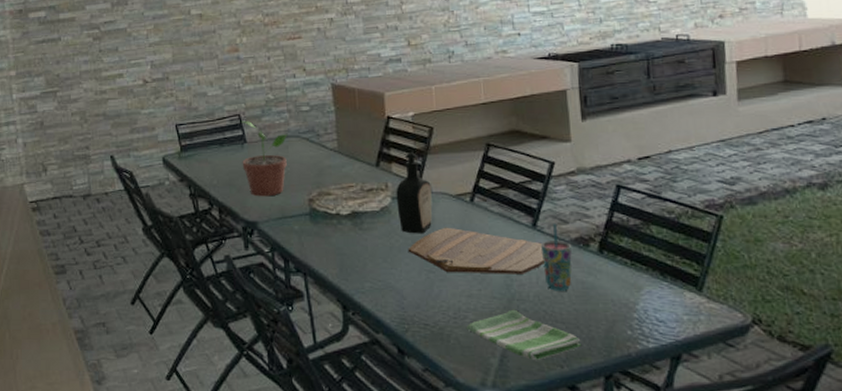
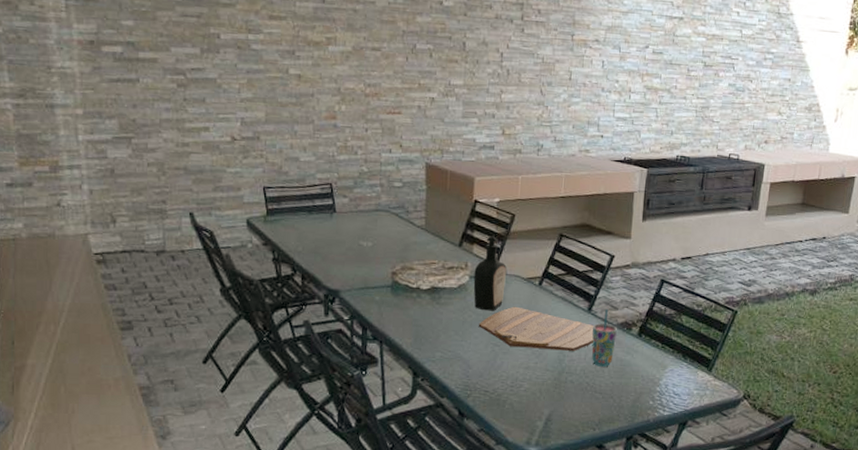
potted plant: present [241,121,288,197] -> none [329,191,378,267]
dish towel: present [466,309,582,360] -> none [520,380,613,423]

